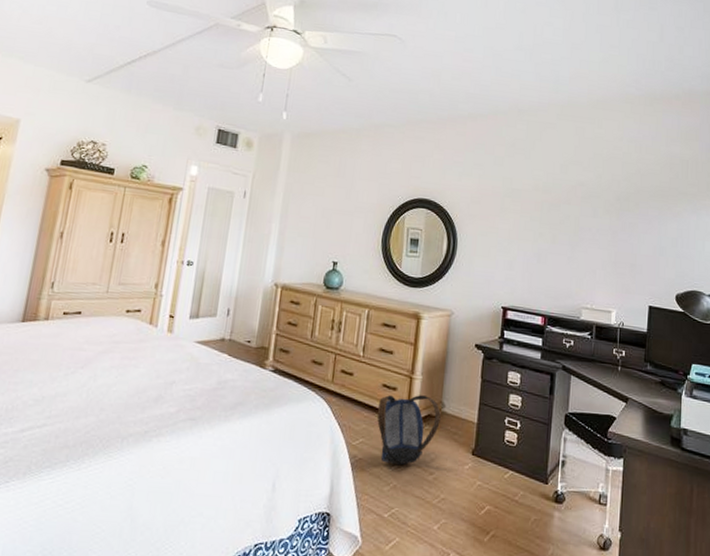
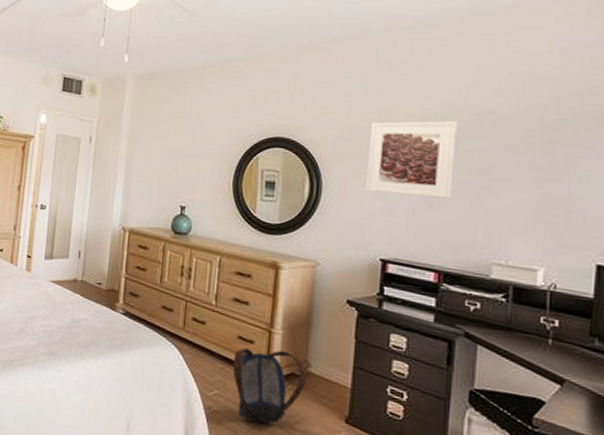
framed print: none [492,188,559,255] -> present [366,120,457,199]

